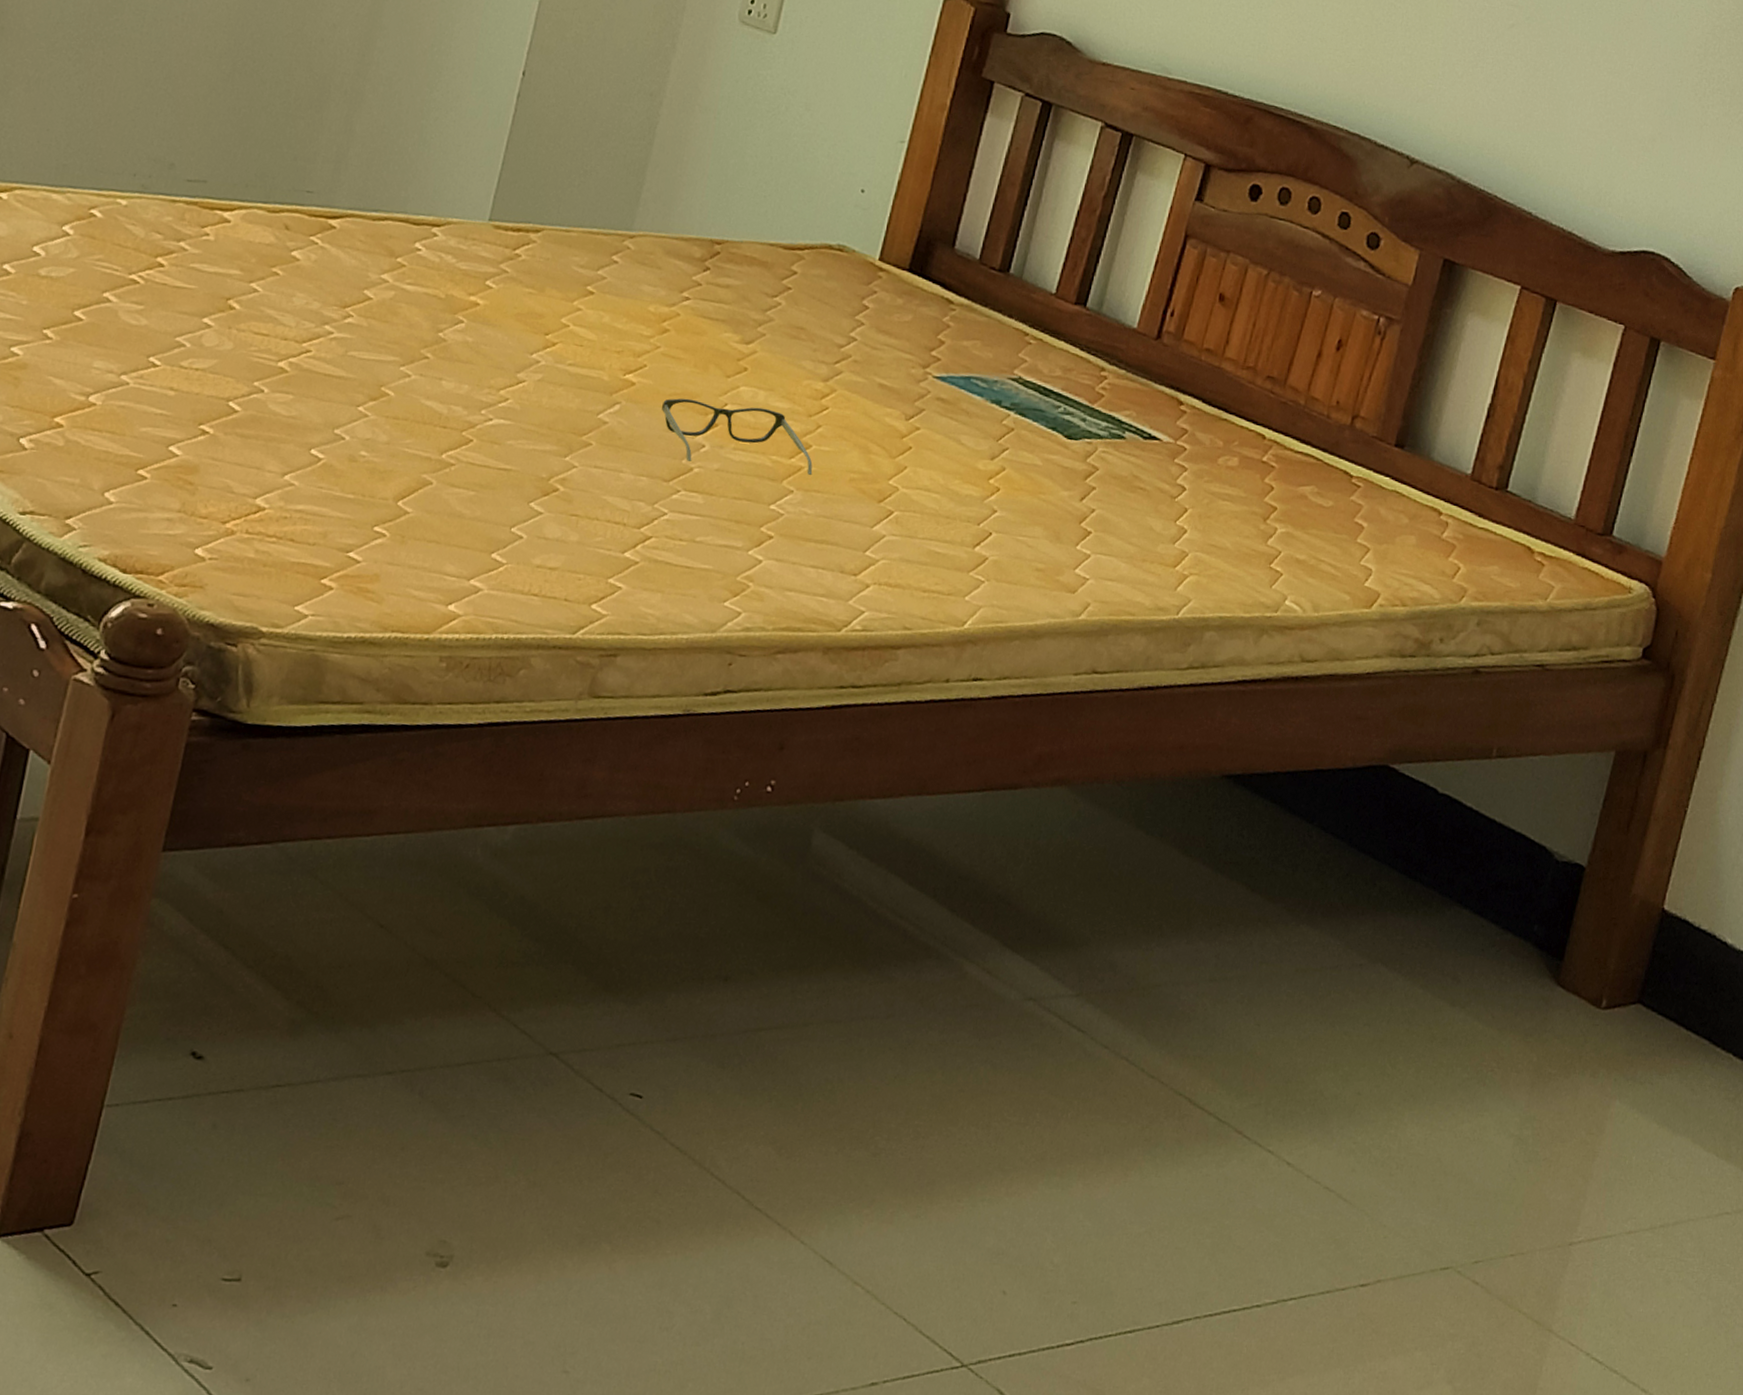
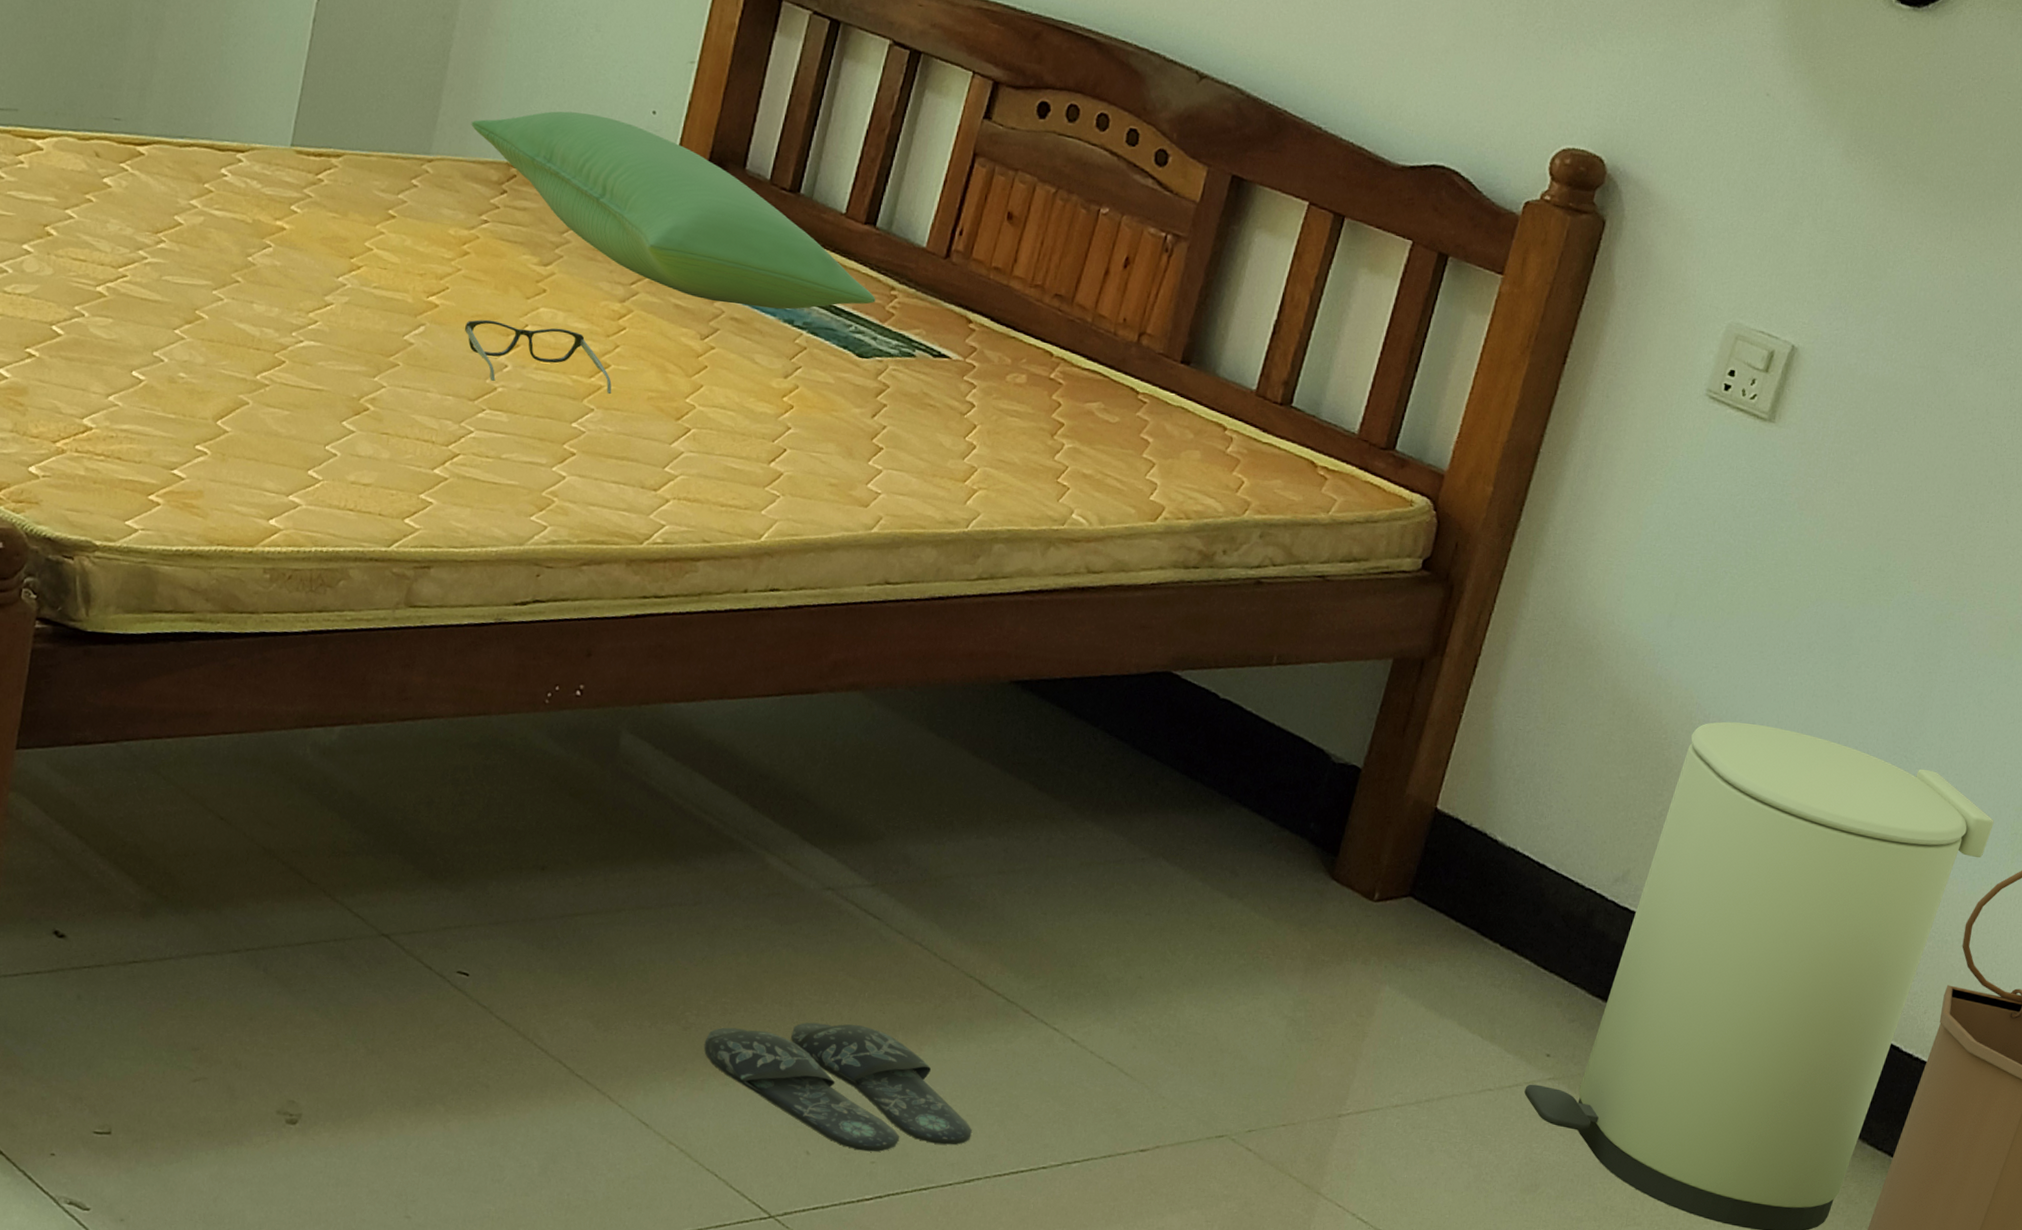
pillow: none [675,188,1086,390] -> present [471,111,876,310]
slippers: none [894,1146,1181,1291] -> present [704,1022,972,1152]

